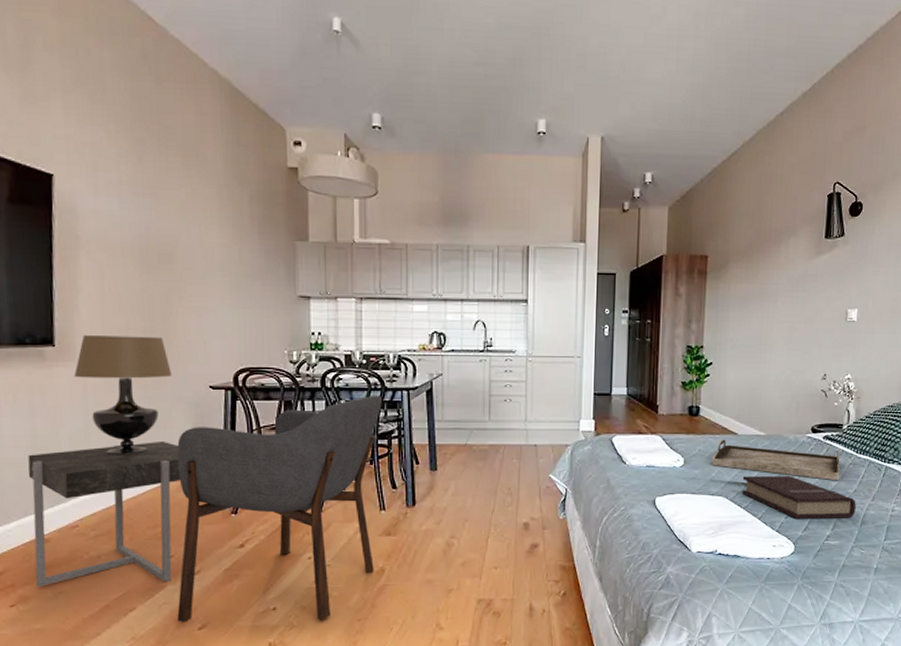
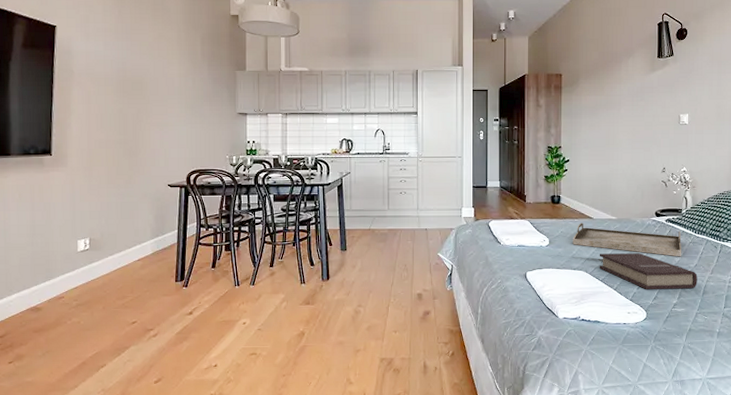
side table: present [28,440,181,587] -> none [27,228,144,347]
table lamp: present [73,334,173,454] -> none [65,145,140,239]
armchair: present [177,395,382,623] -> none [138,190,302,378]

